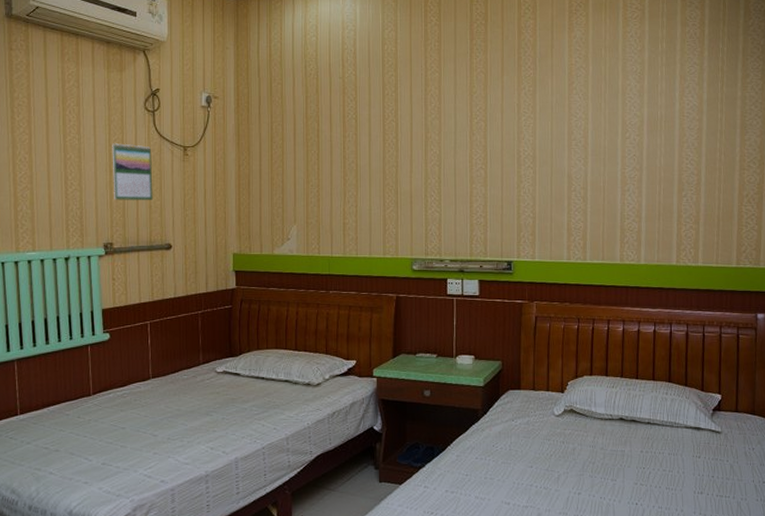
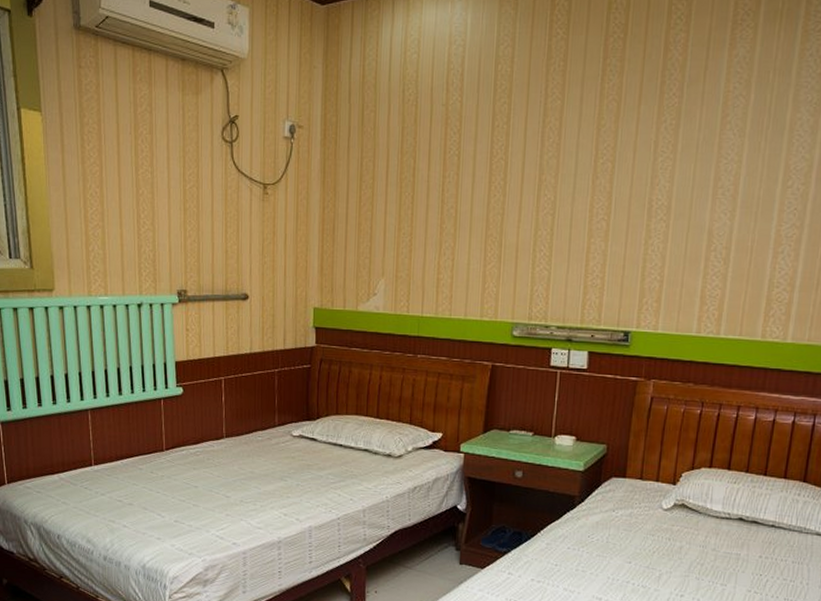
calendar: present [112,143,153,201] -> none [186,178,230,245]

